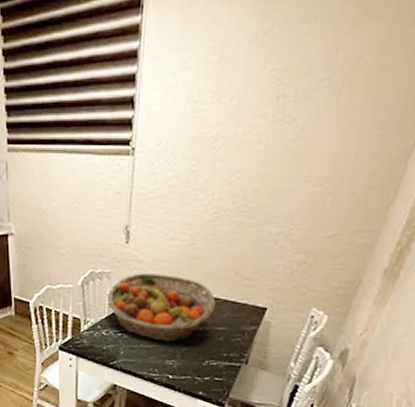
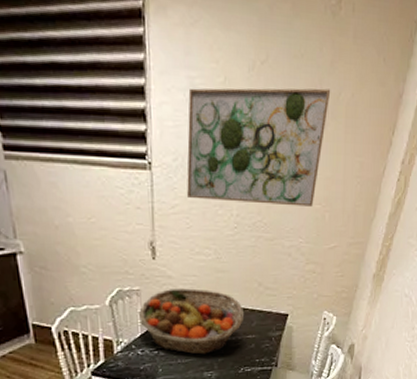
wall art: none [167,52,350,189] -> present [187,88,331,207]

